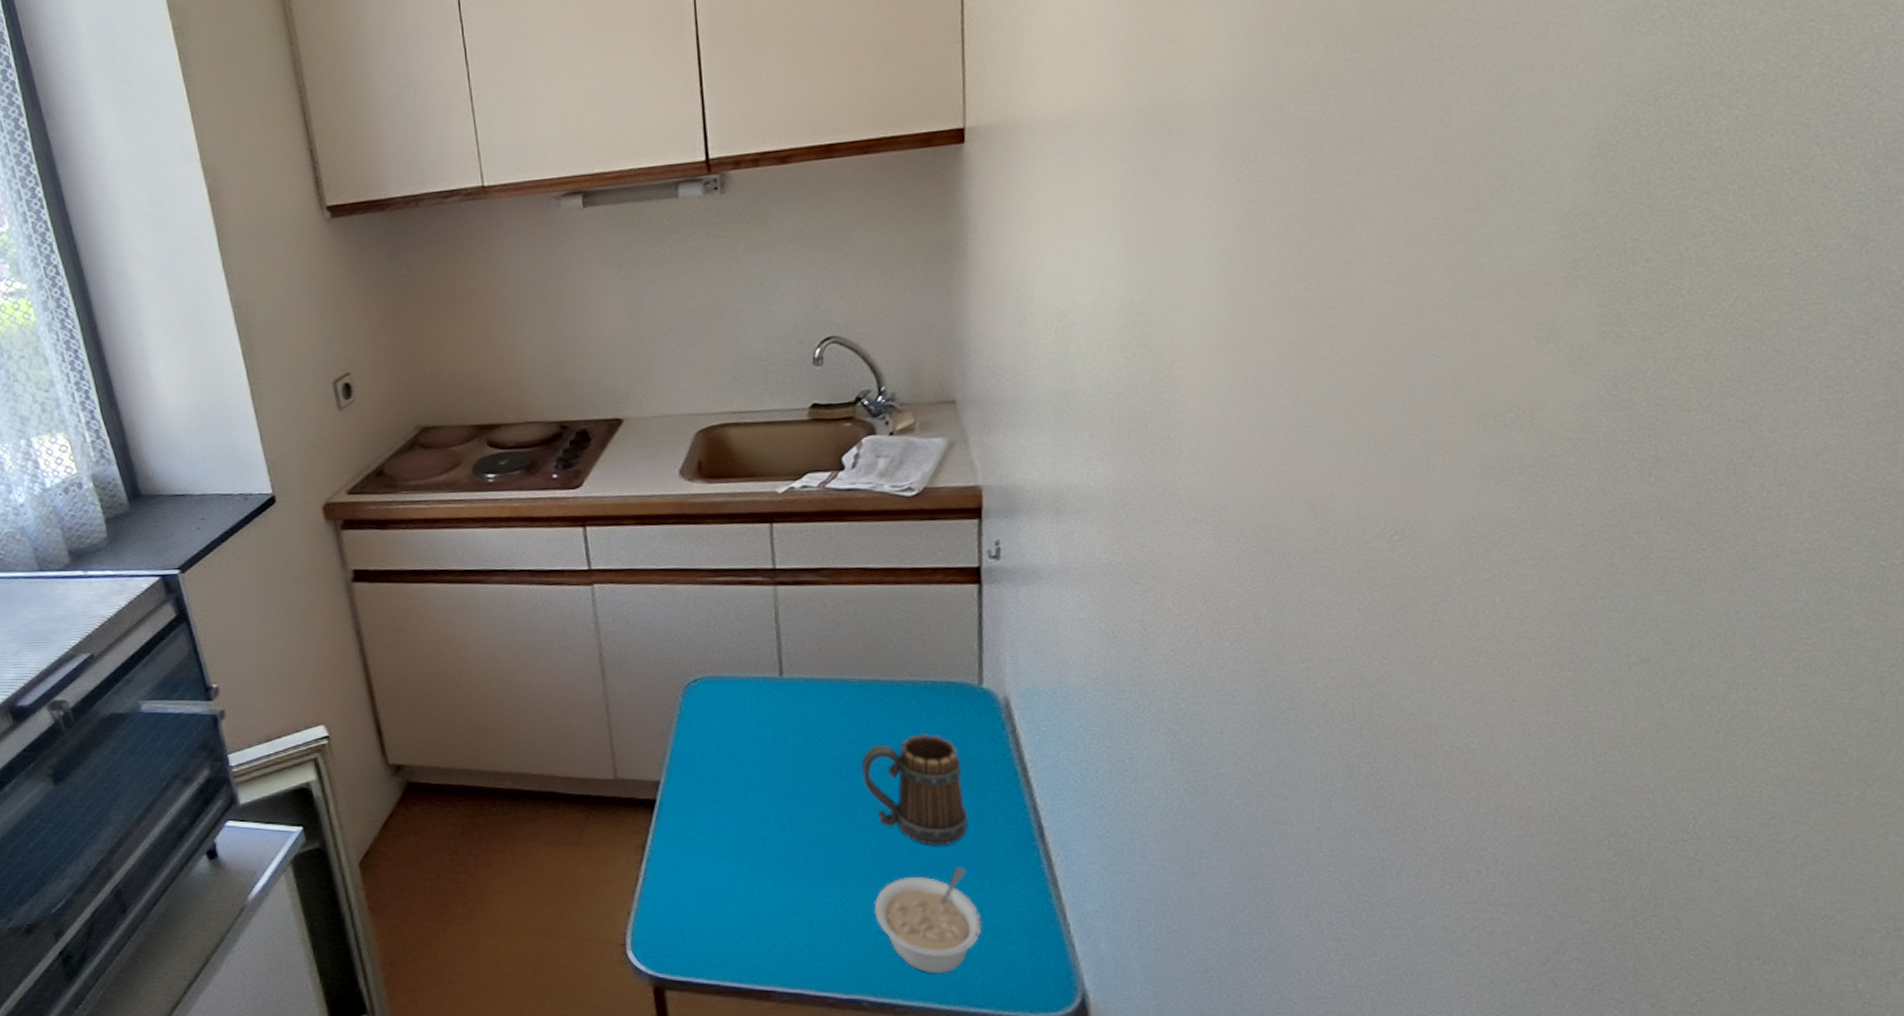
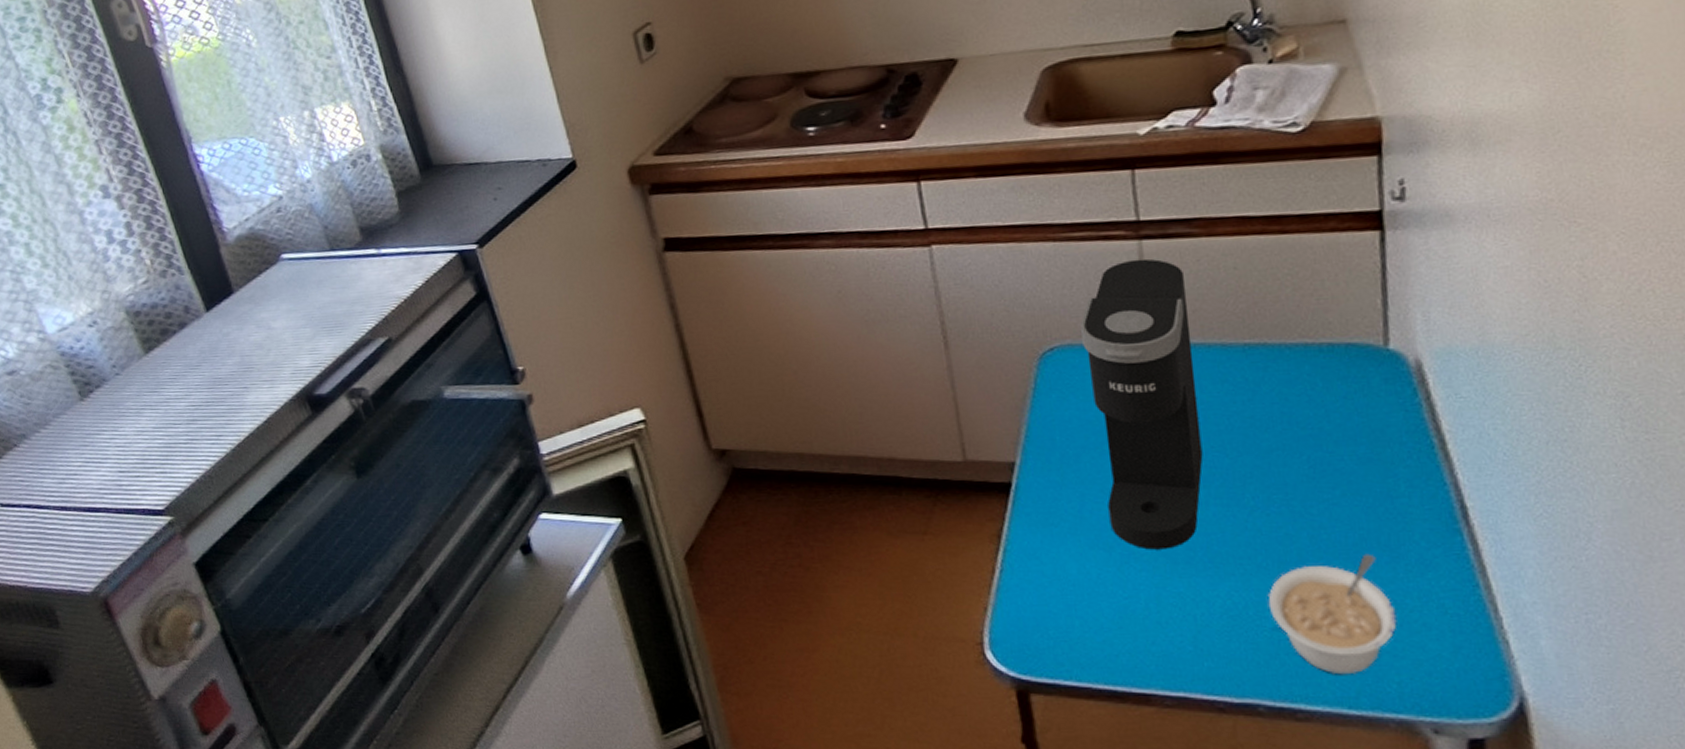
coffee maker: none [722,602,823,861] -> present [1080,258,1203,550]
mug: present [862,734,968,846] -> none [1248,403,1377,531]

